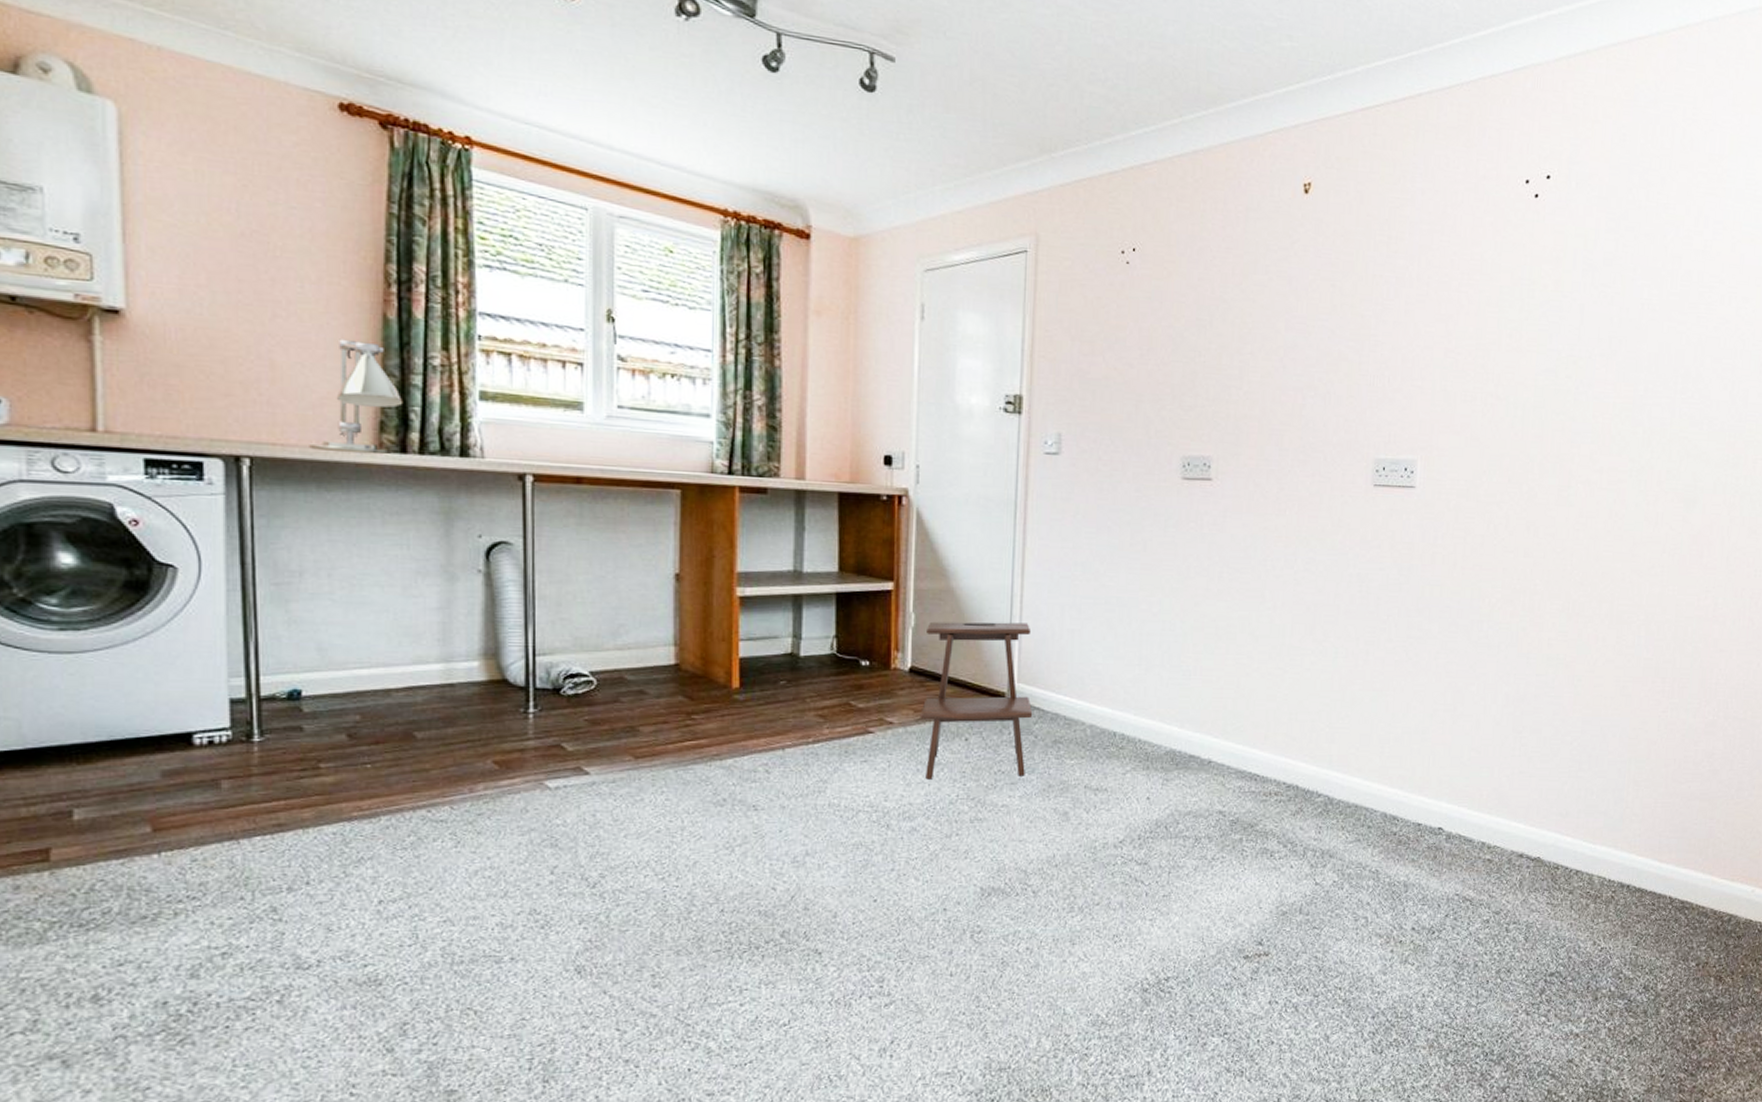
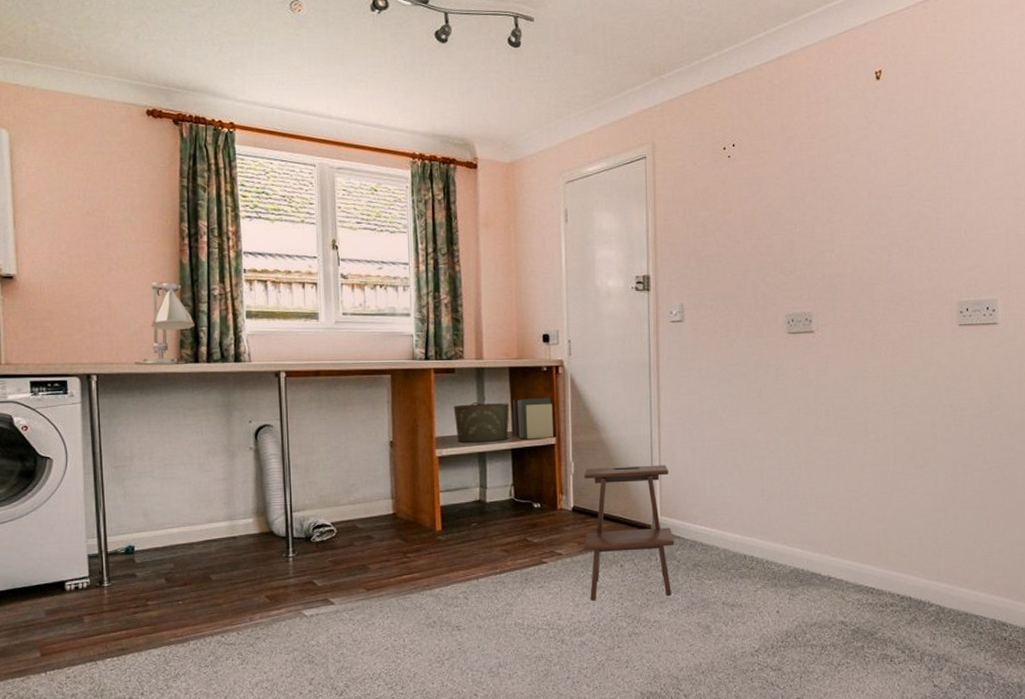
basket: none [763,533,836,583] -> present [453,402,510,443]
books: none [837,532,892,583] -> present [511,397,553,440]

